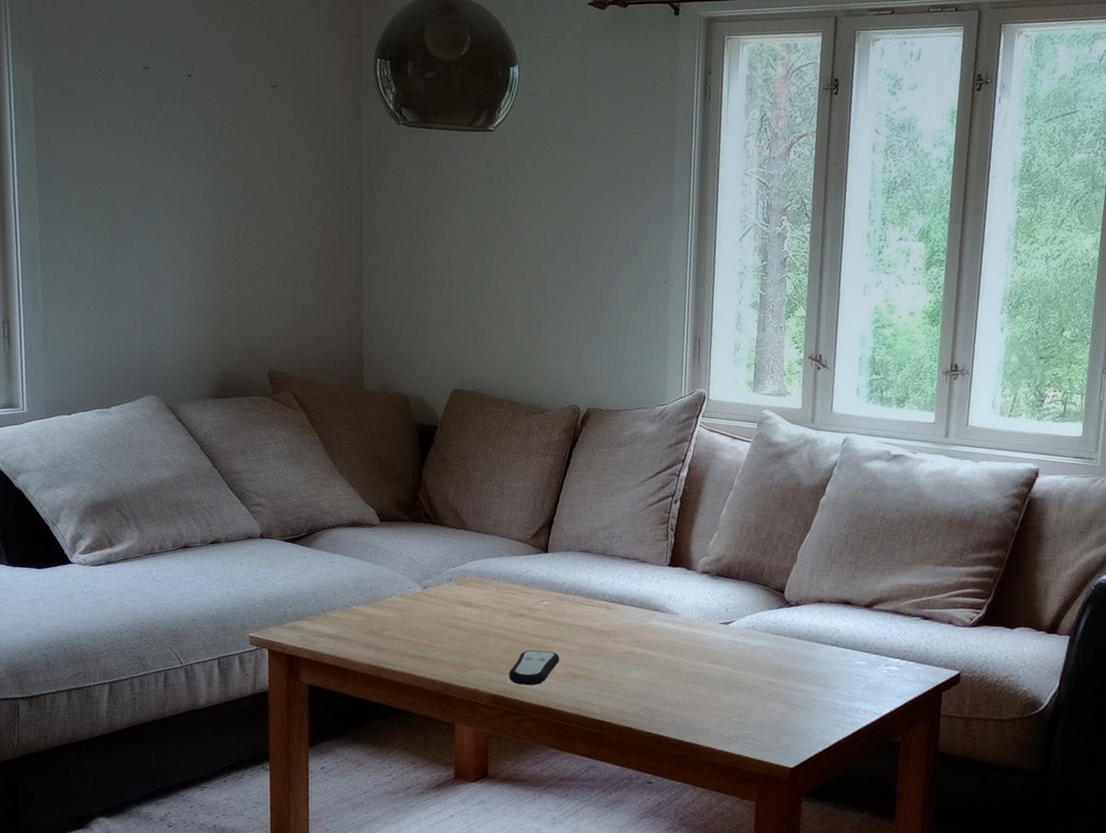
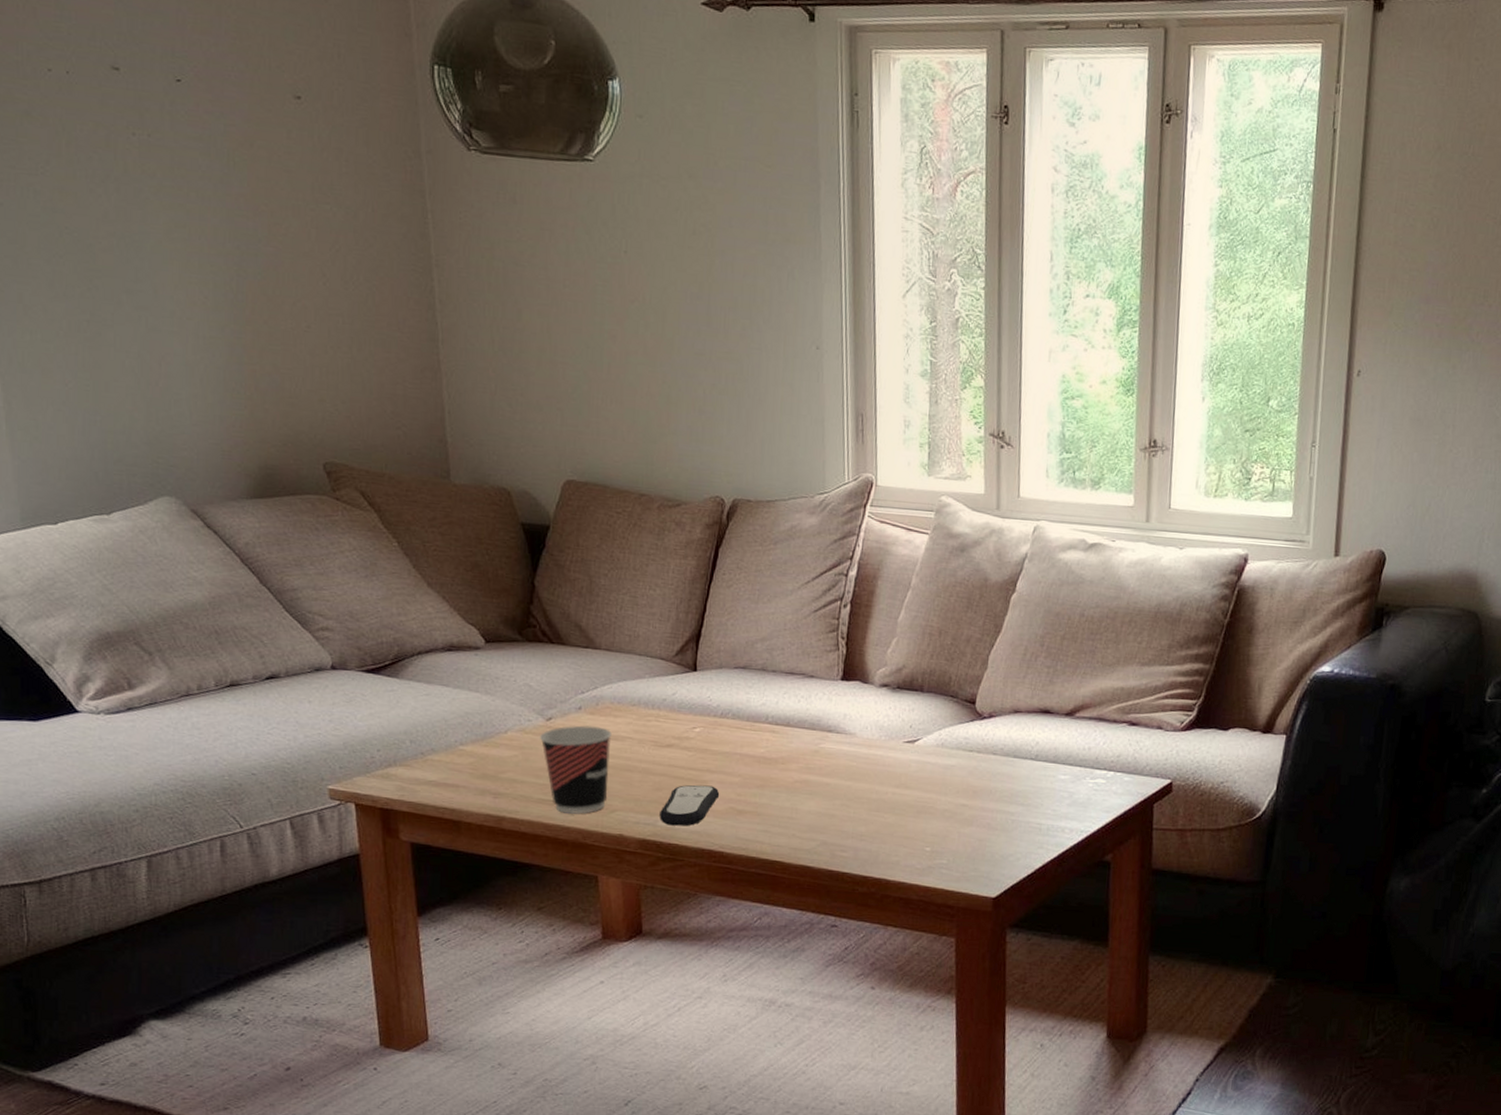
cup: none [417,594,475,670] -> present [540,725,612,814]

